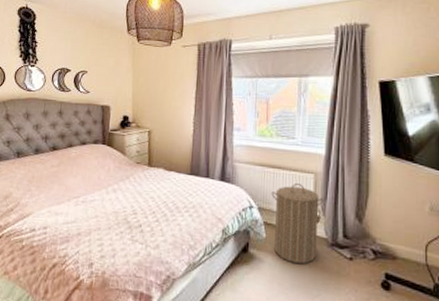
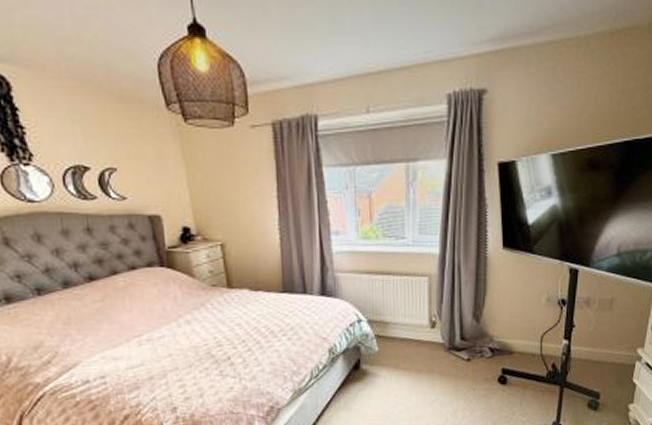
laundry hamper: present [271,183,325,264] -> none [381,289,440,372]

